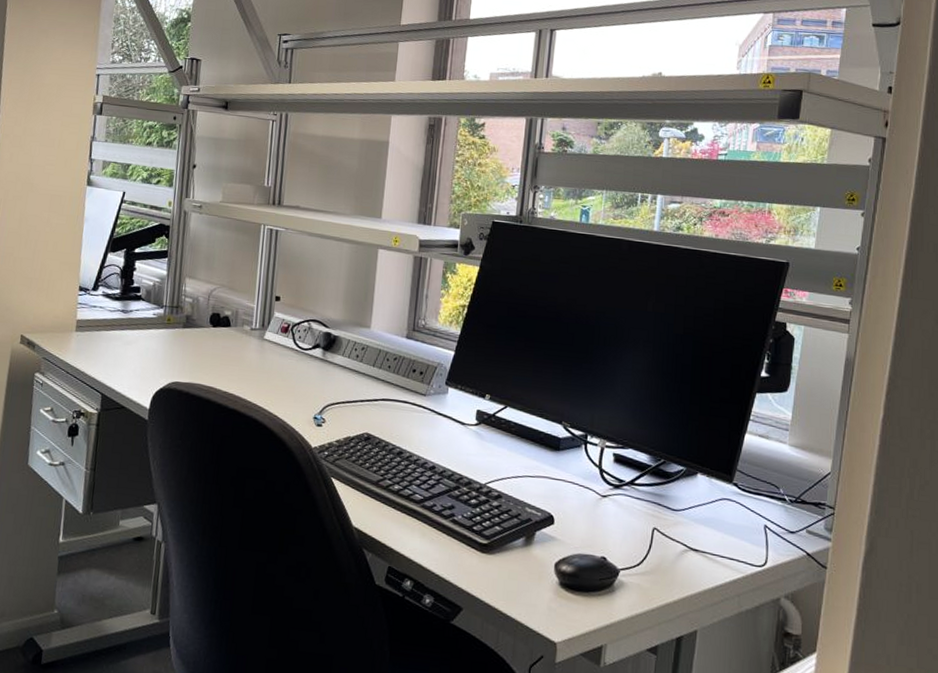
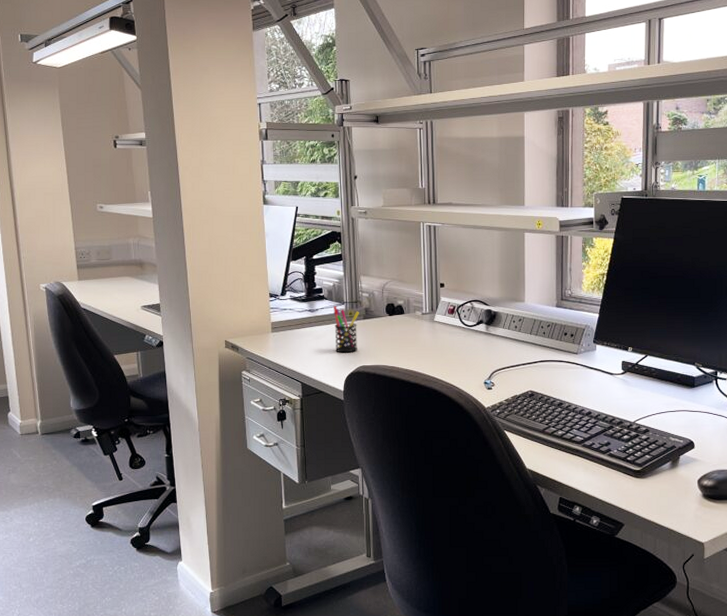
pen holder: none [146,309,179,365] -> present [333,306,359,353]

